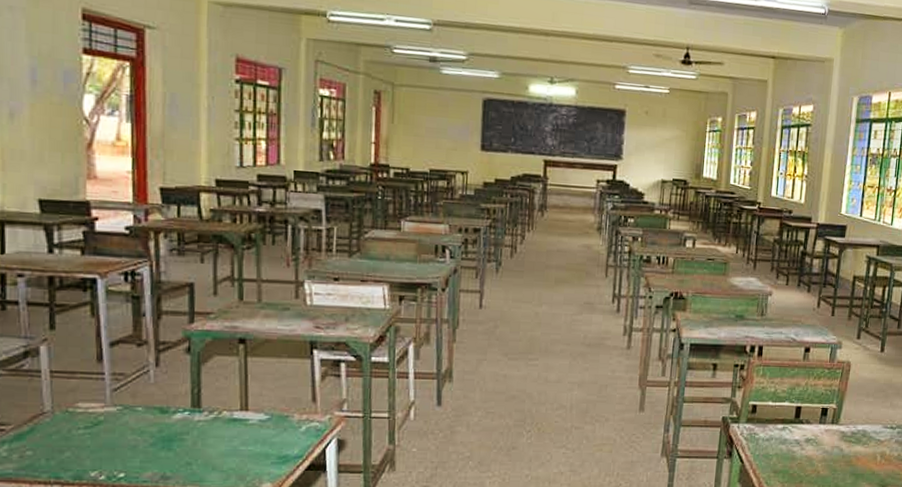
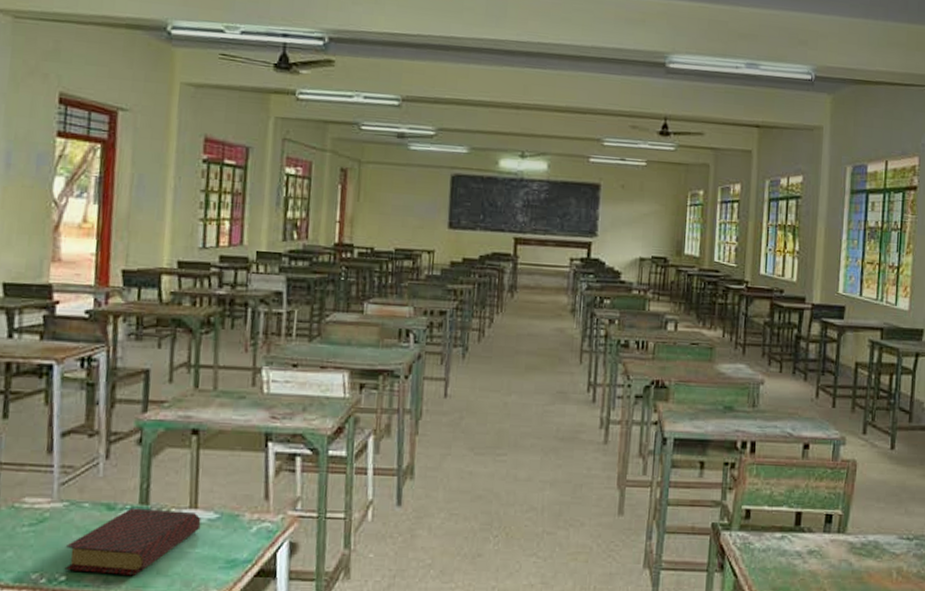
book: none [121,411,252,471] -> present [64,508,202,576]

